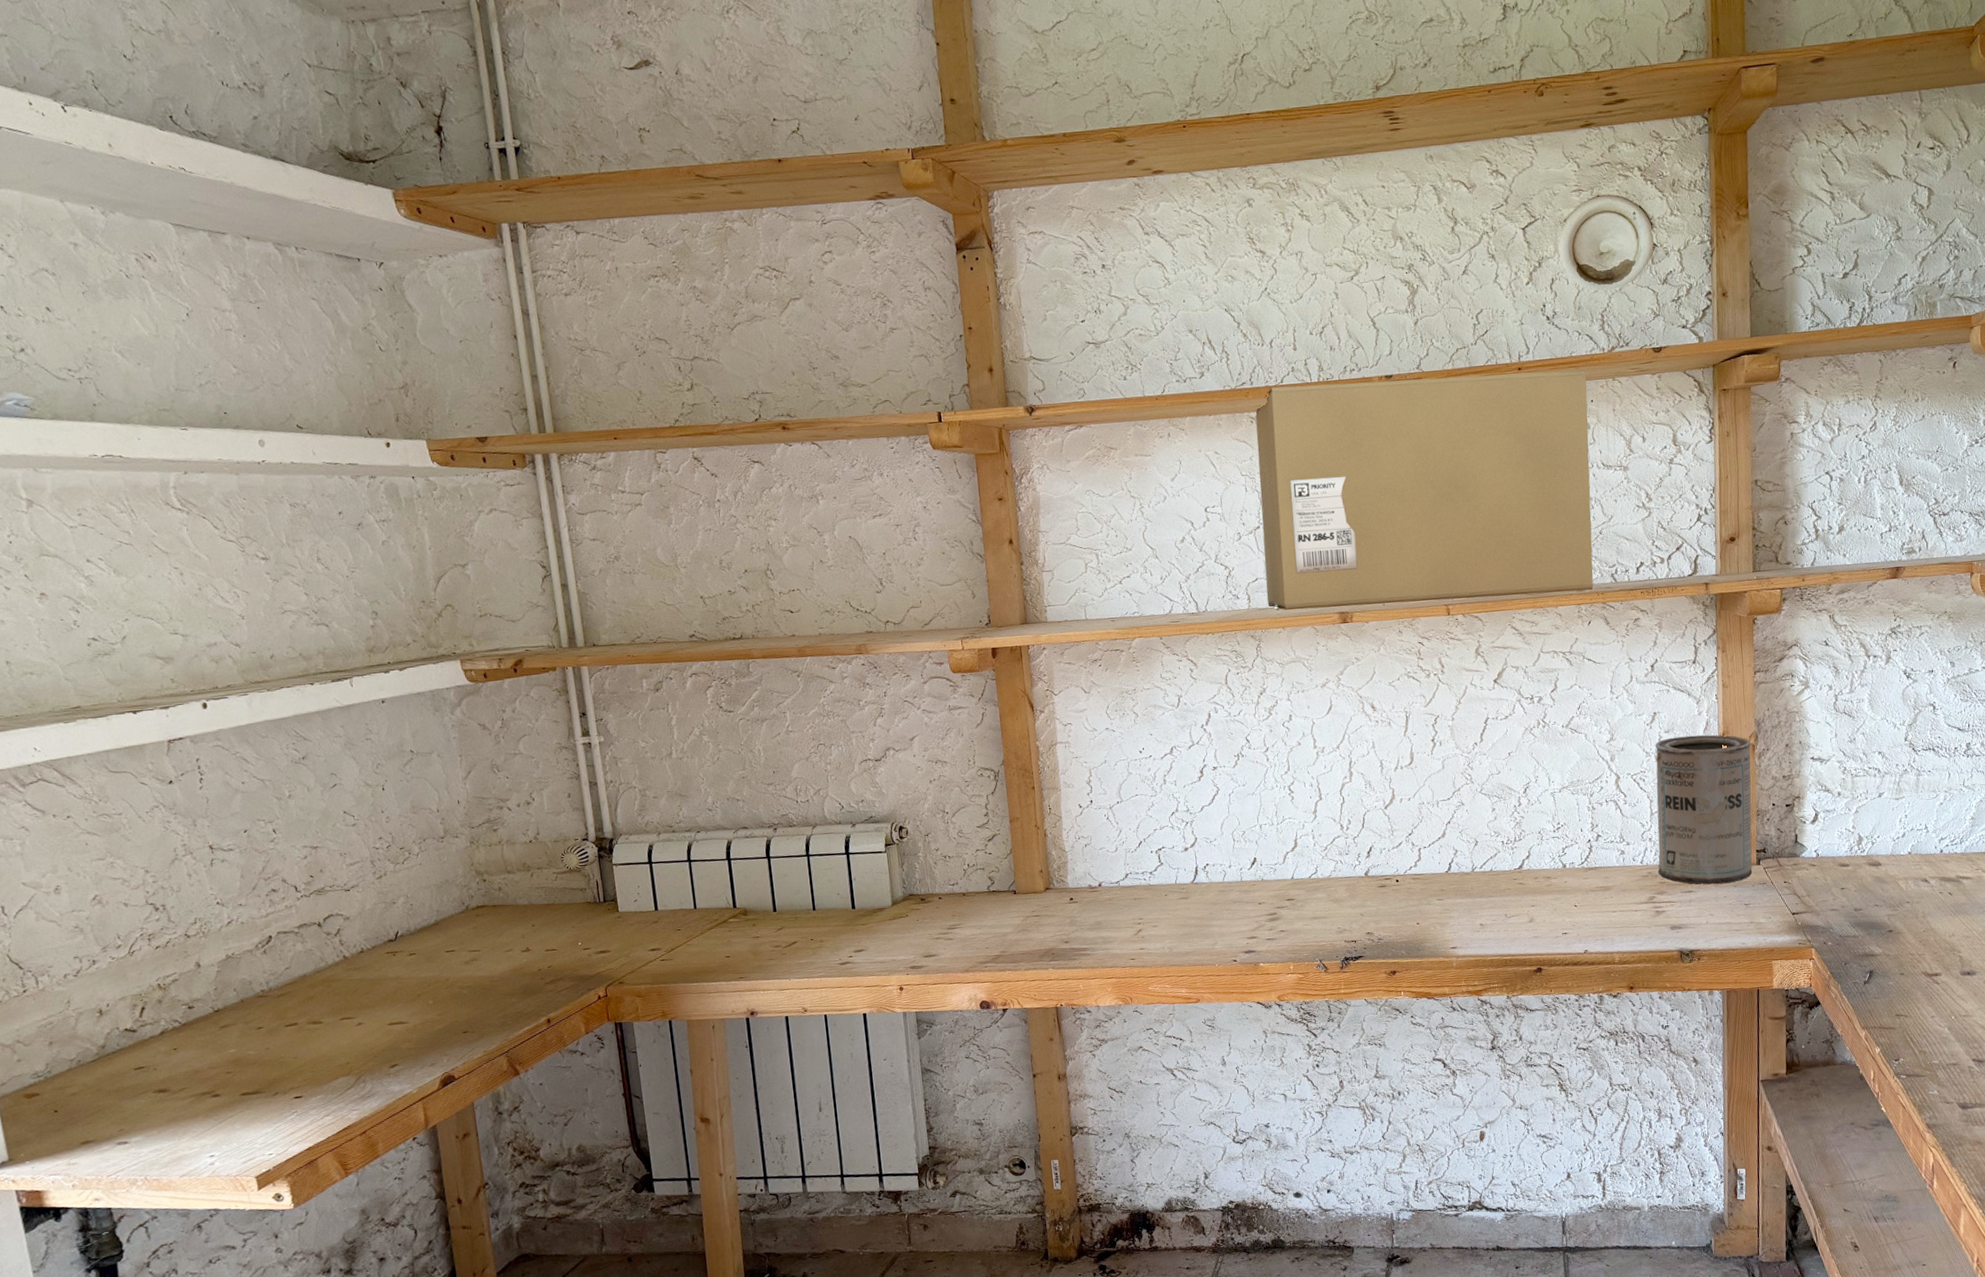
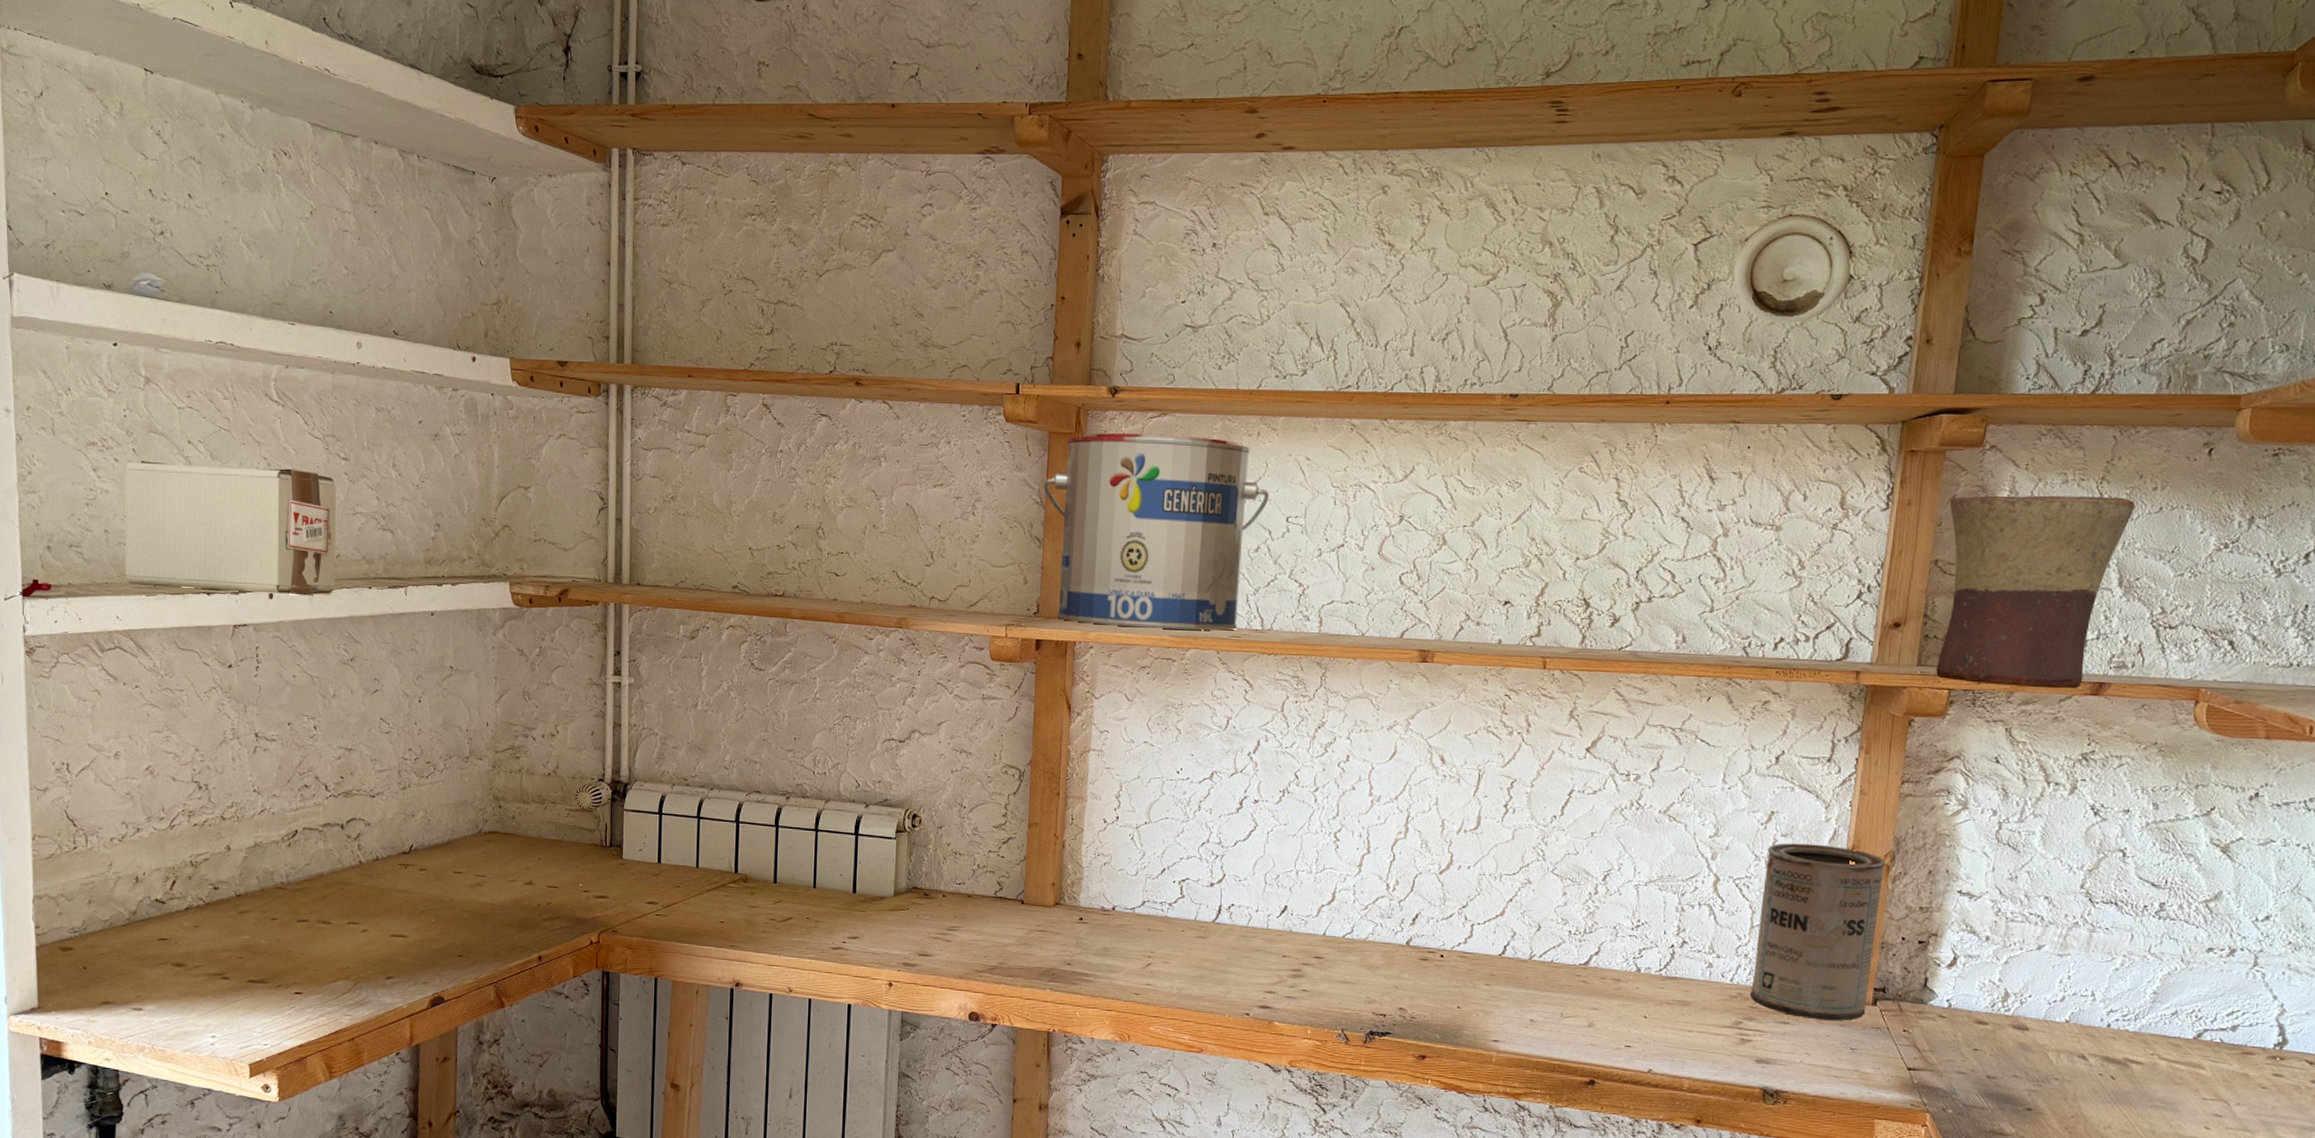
box: none [19,575,273,714] -> present [124,461,336,596]
paint can: none [977,443,1187,628] -> present [1044,433,1269,631]
box: present [1255,370,1594,610] -> none [1340,394,1746,661]
flower pot: none [1759,410,1904,581] -> present [1936,495,2136,689]

